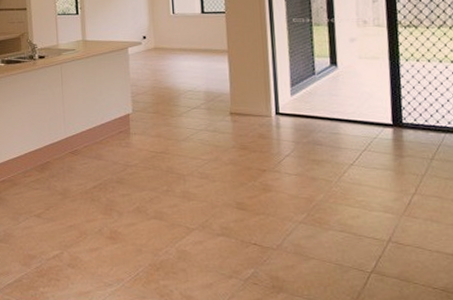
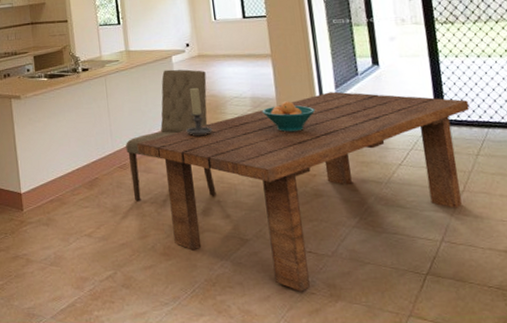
dining chair: none [78,60,165,186] -> present [126,69,216,202]
dining table: none [89,90,428,282] -> present [137,91,470,292]
candle holder: none [138,79,165,127] -> present [186,87,213,137]
fruit bowl: none [215,97,269,128] -> present [262,101,315,133]

